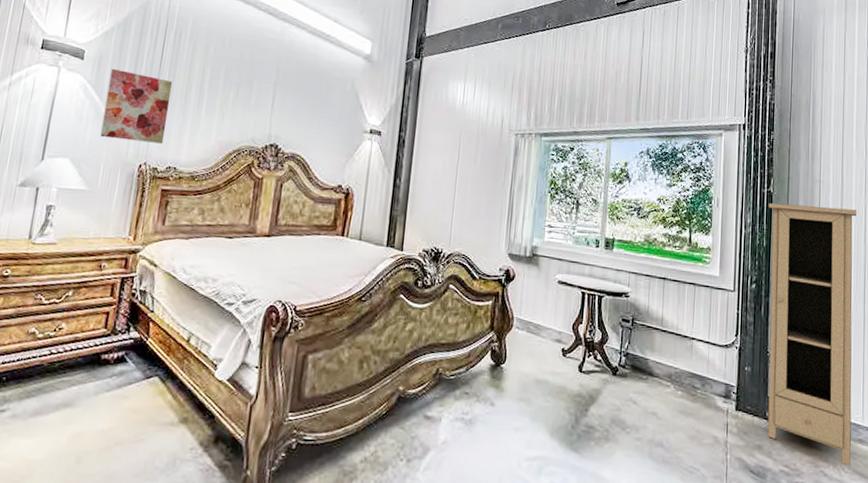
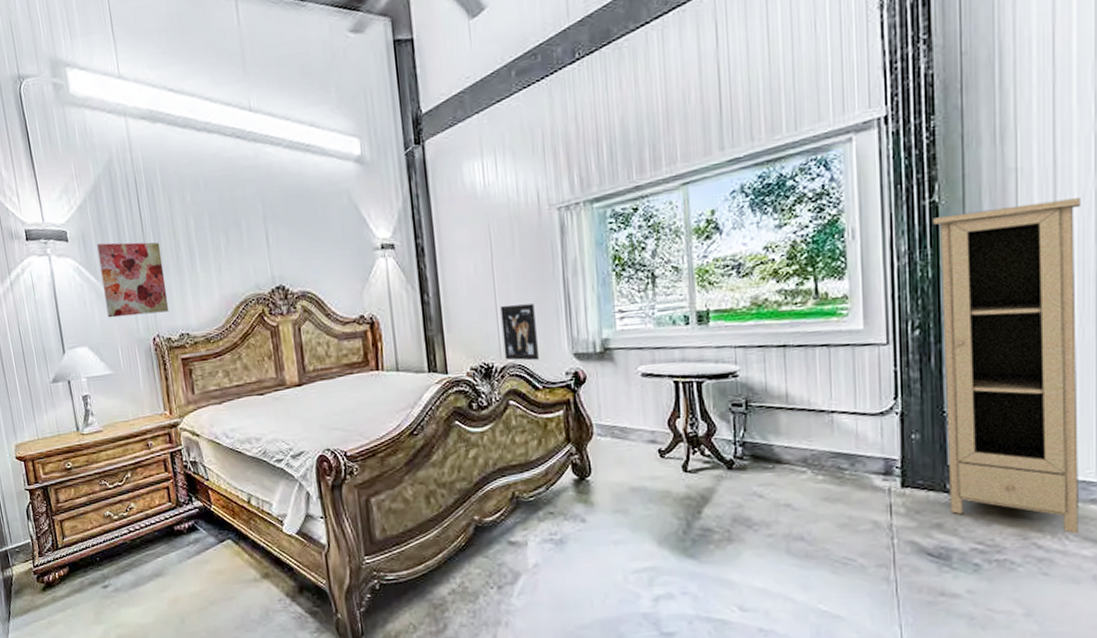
wall art: none [453,202,484,254] -> present [500,303,539,361]

